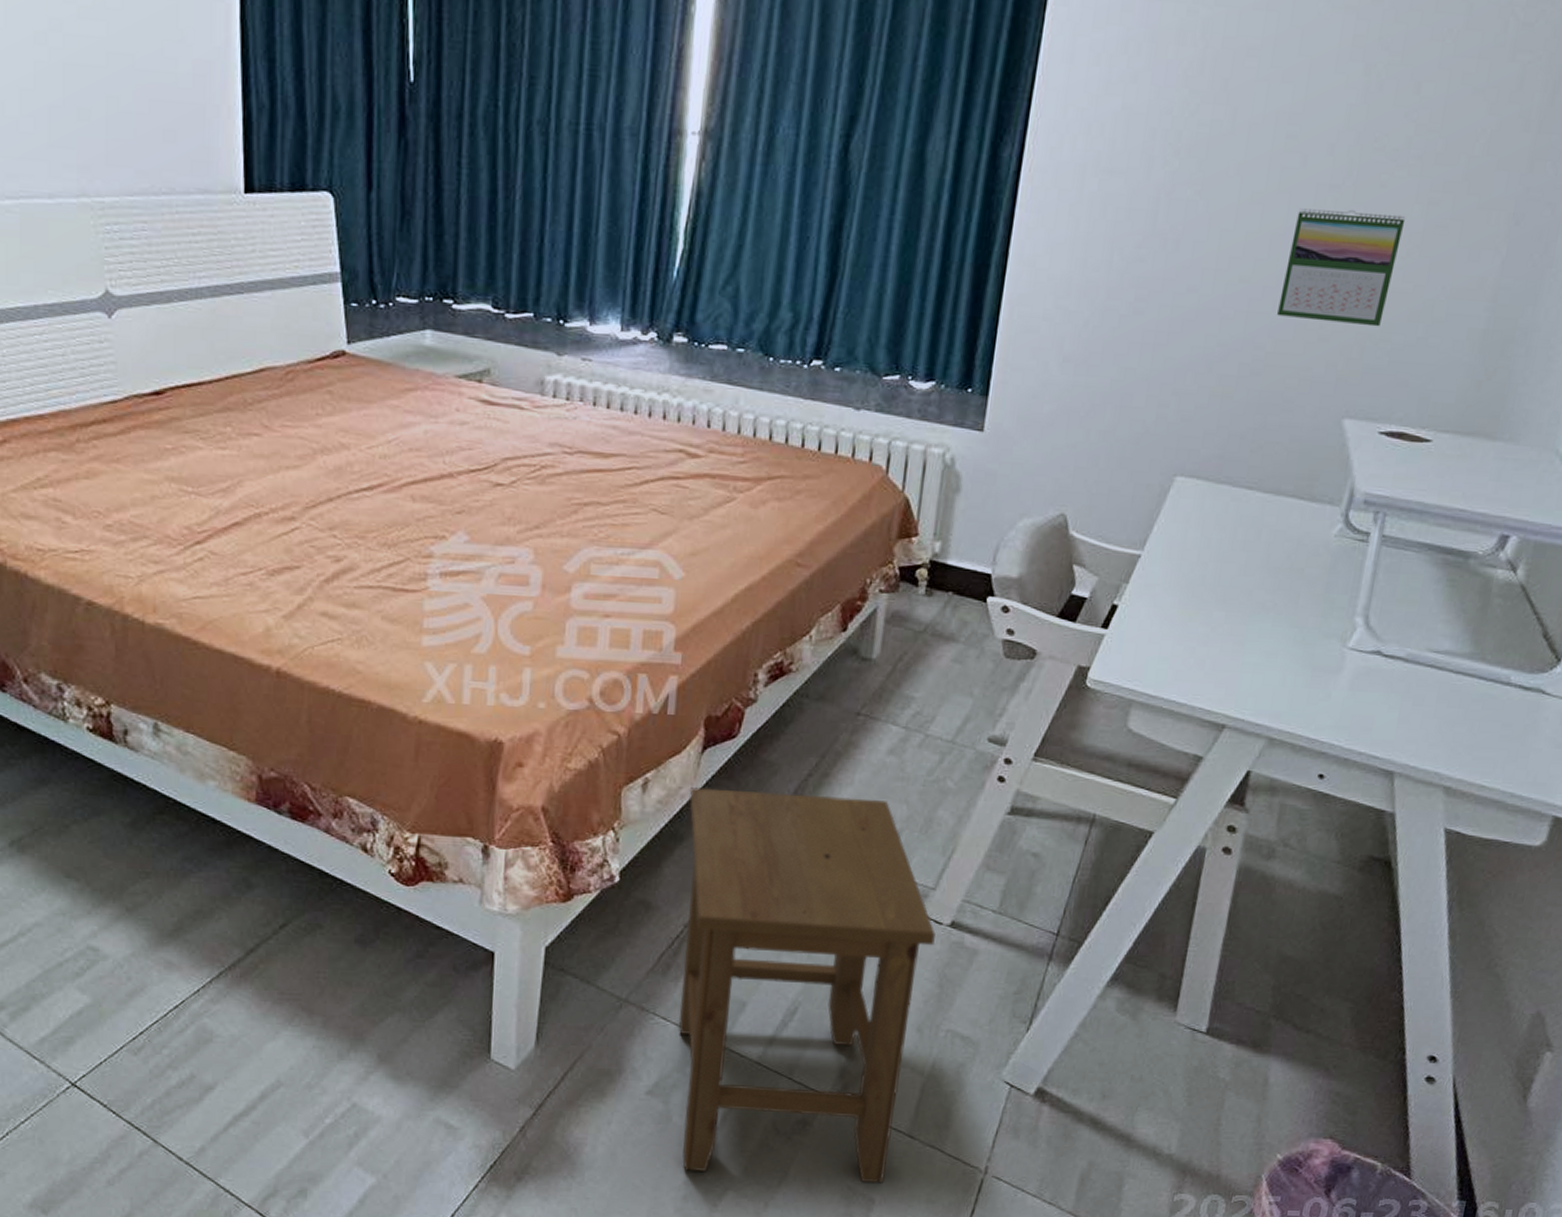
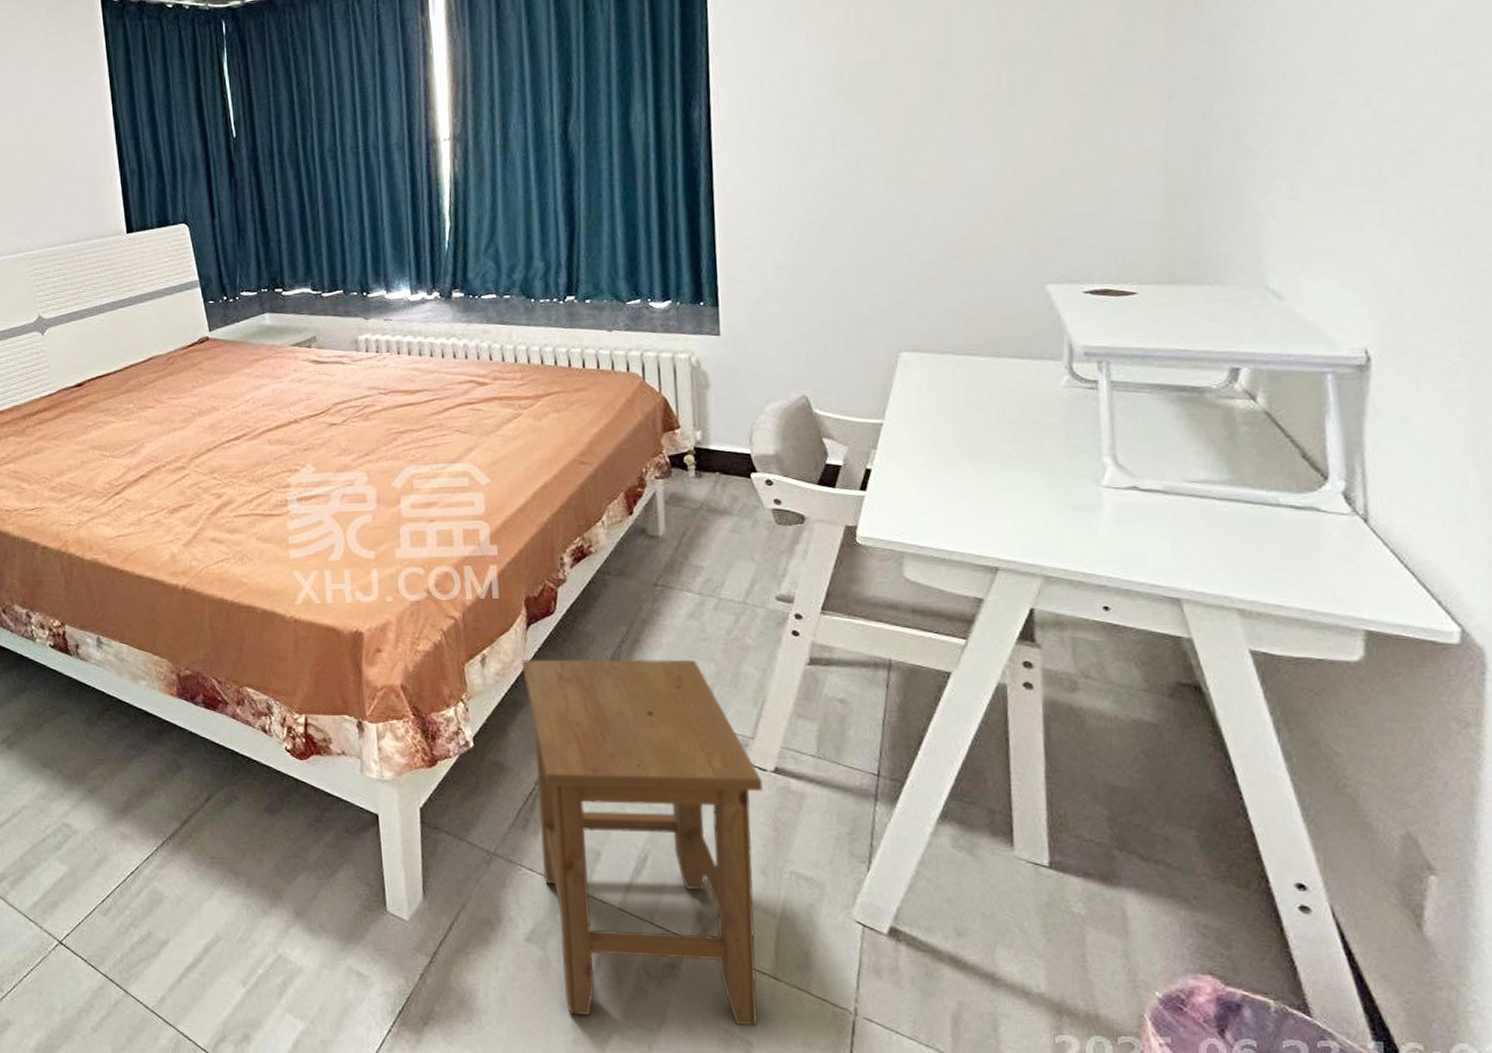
calendar: present [1277,208,1406,327] -> none [960,108,1062,207]

